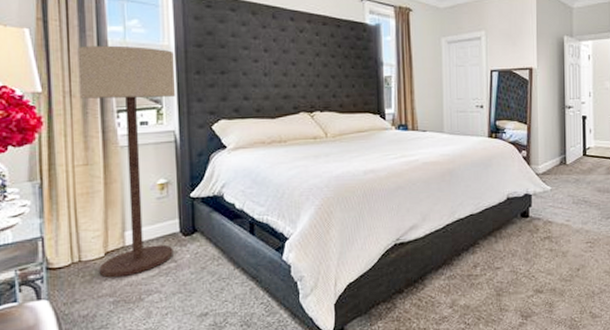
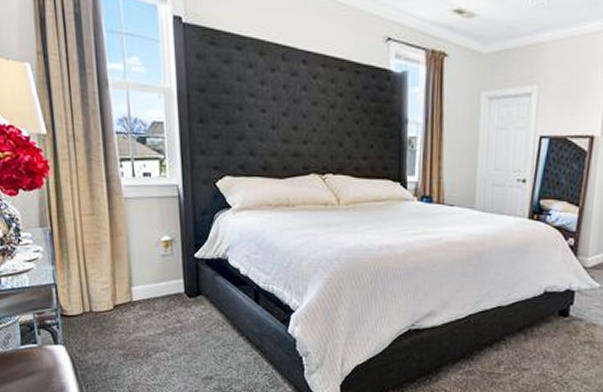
floor lamp: present [77,45,175,278] -> none [78,85,179,332]

